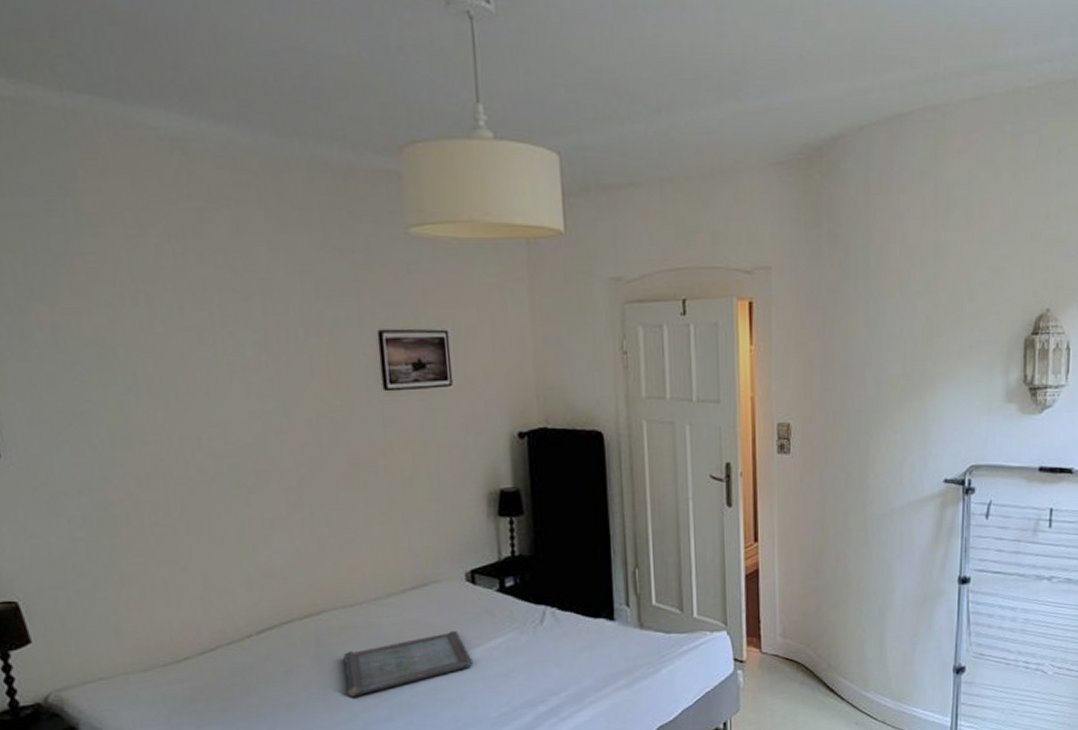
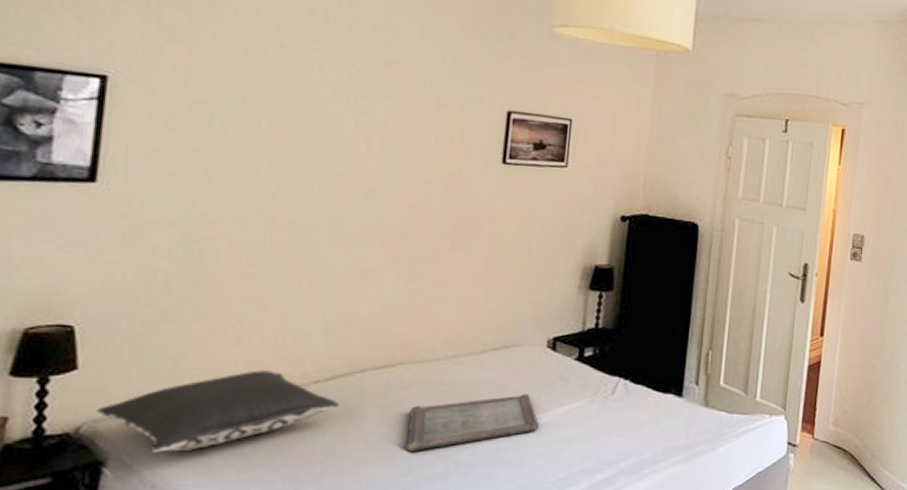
pillow: none [58,627,276,716] -> present [96,369,340,452]

